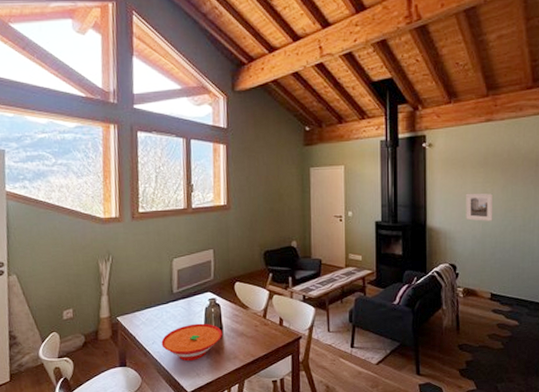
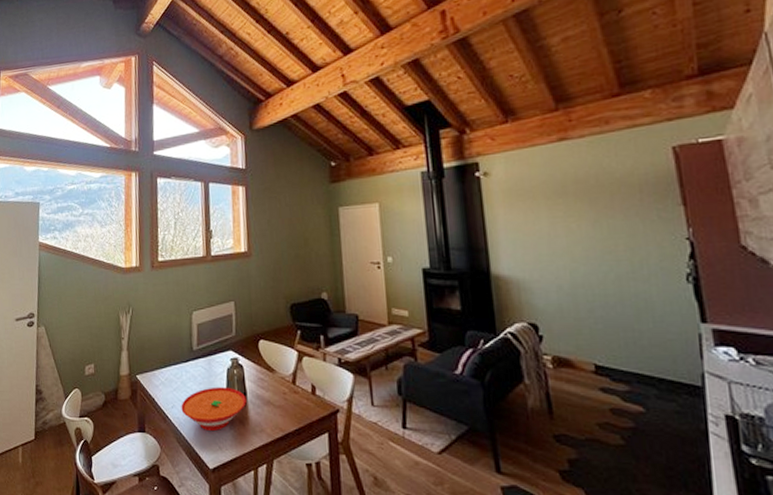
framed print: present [466,193,493,221] -> none [541,230,585,267]

